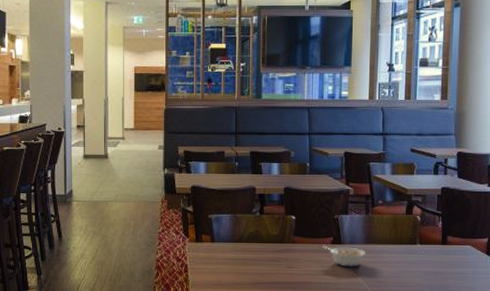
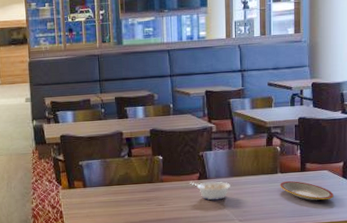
plate: none [418,253,476,277] -> present [280,180,334,201]

